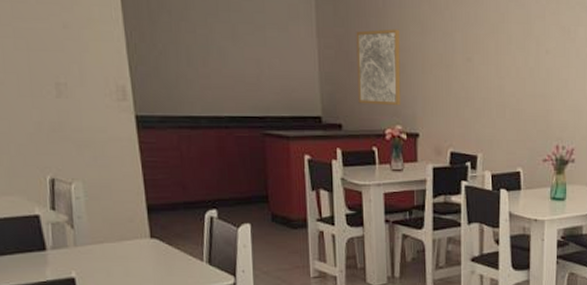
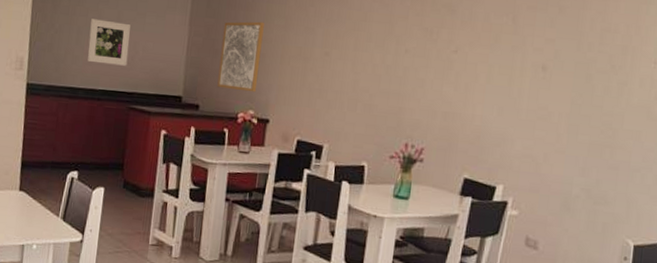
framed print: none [201,35,253,87] -> present [88,19,131,66]

